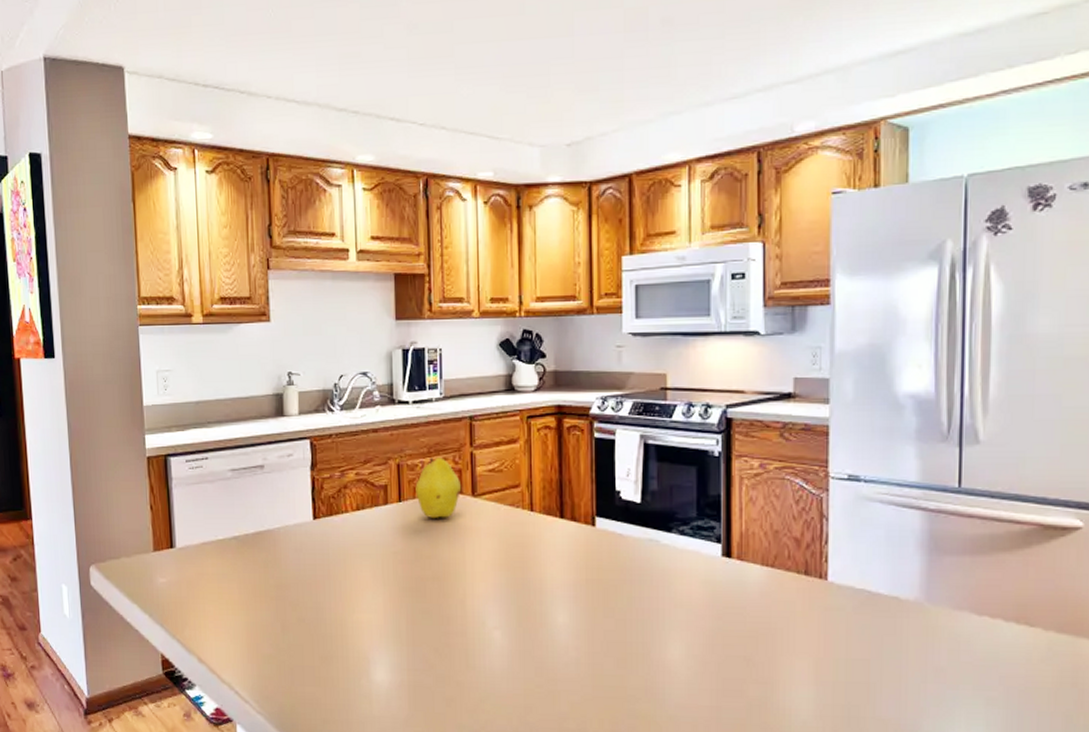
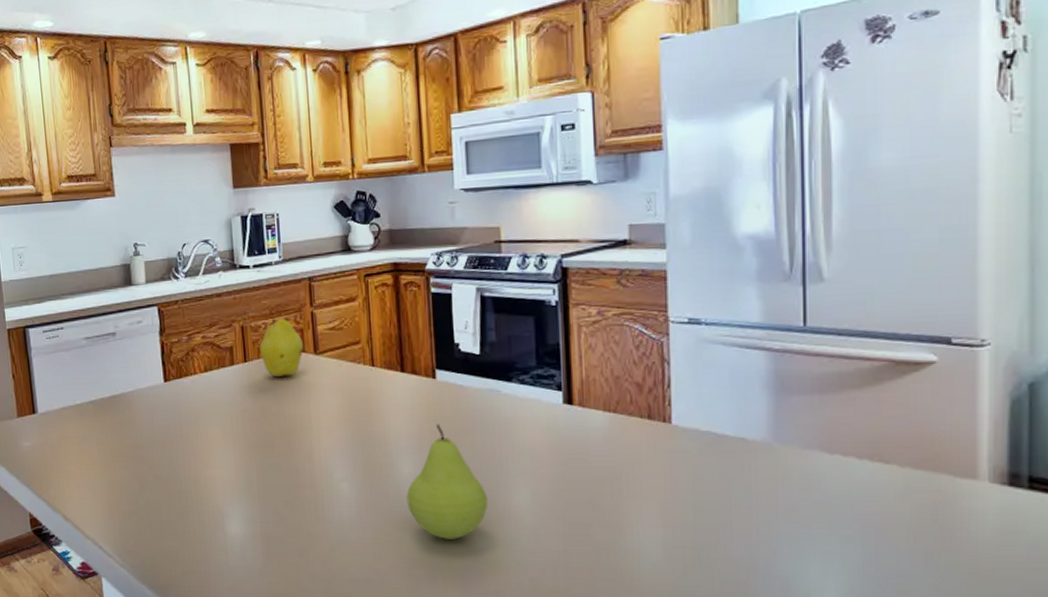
fruit: none [560,573,643,692] -> present [406,424,489,539]

